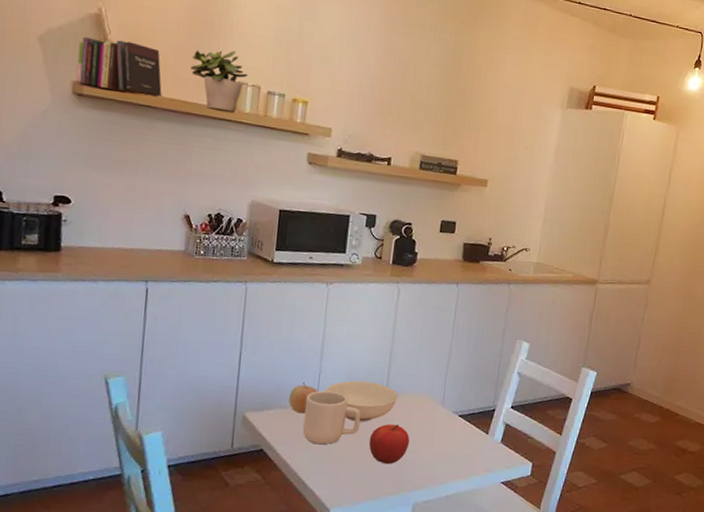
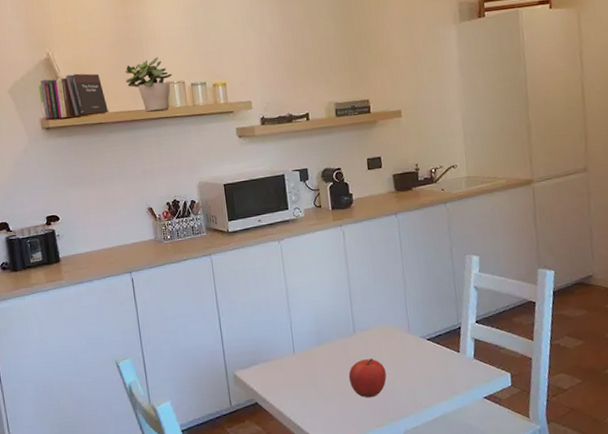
fruit: present [288,382,319,414] -> none [269,334,293,364]
mug: present [302,390,361,445] -> none [283,337,338,390]
bowl: present [325,380,399,422] -> none [299,322,366,362]

